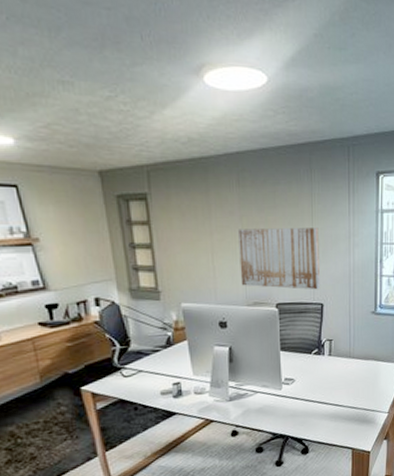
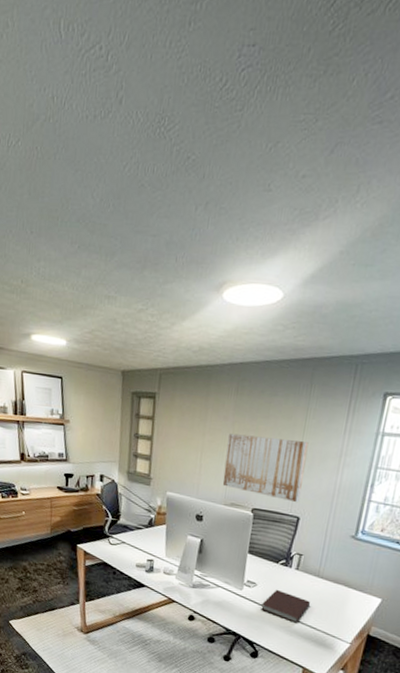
notebook: none [303,379,348,408] -> present [261,589,311,623]

